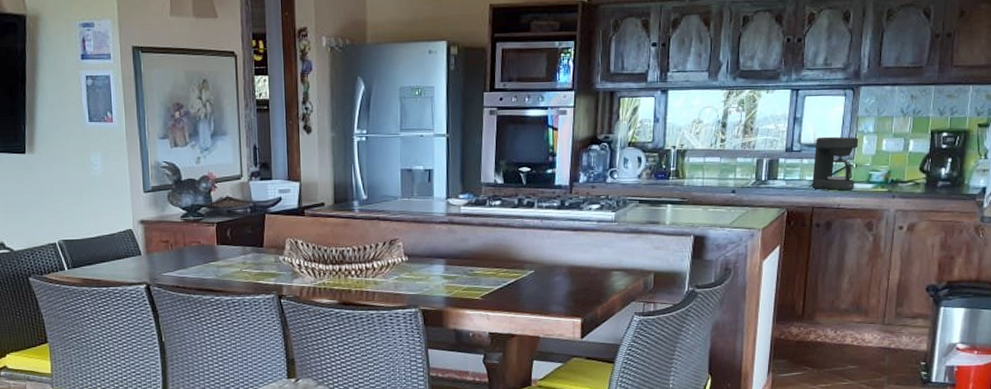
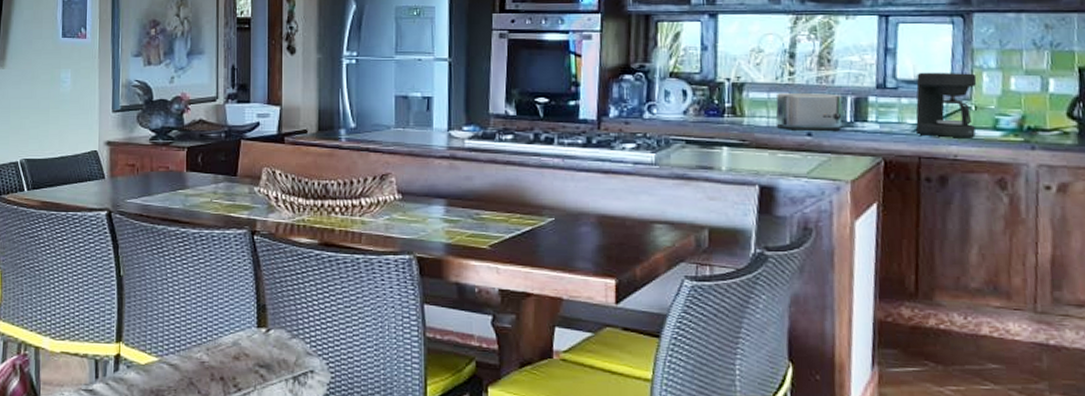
toaster: none [708,157,761,190] -> present [775,93,844,132]

